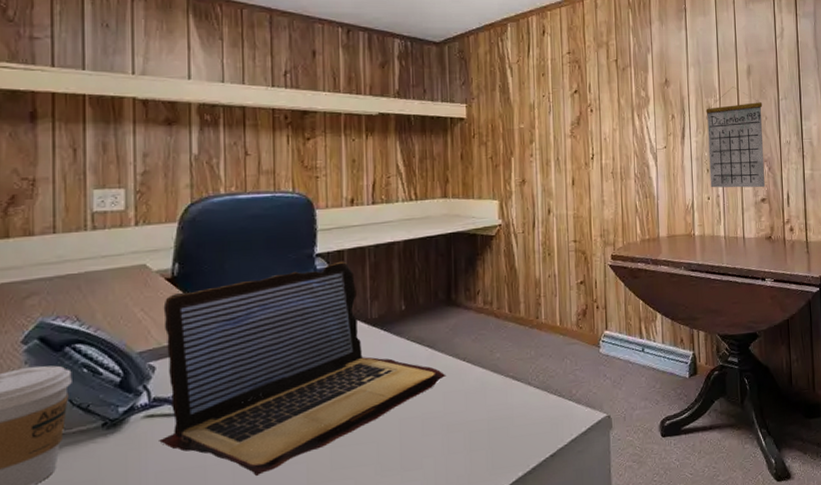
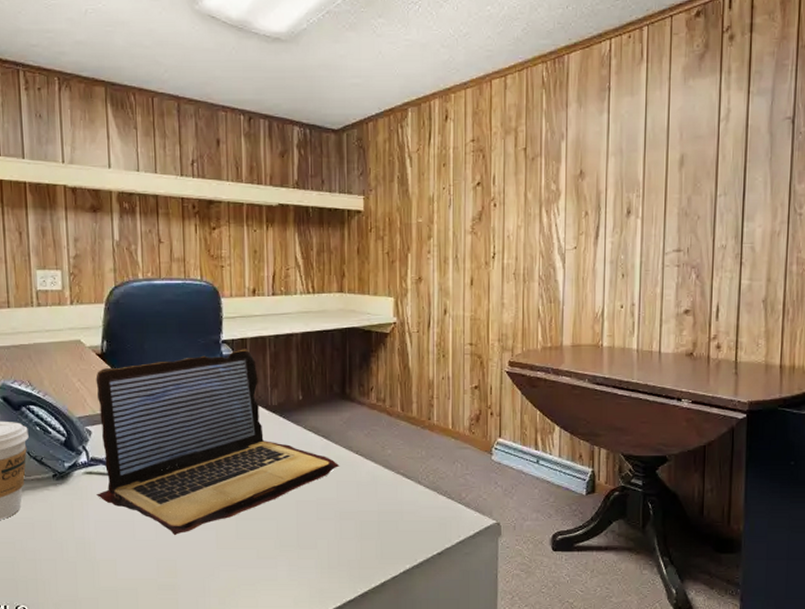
calendar: present [706,87,765,188] -> none [625,180,696,298]

